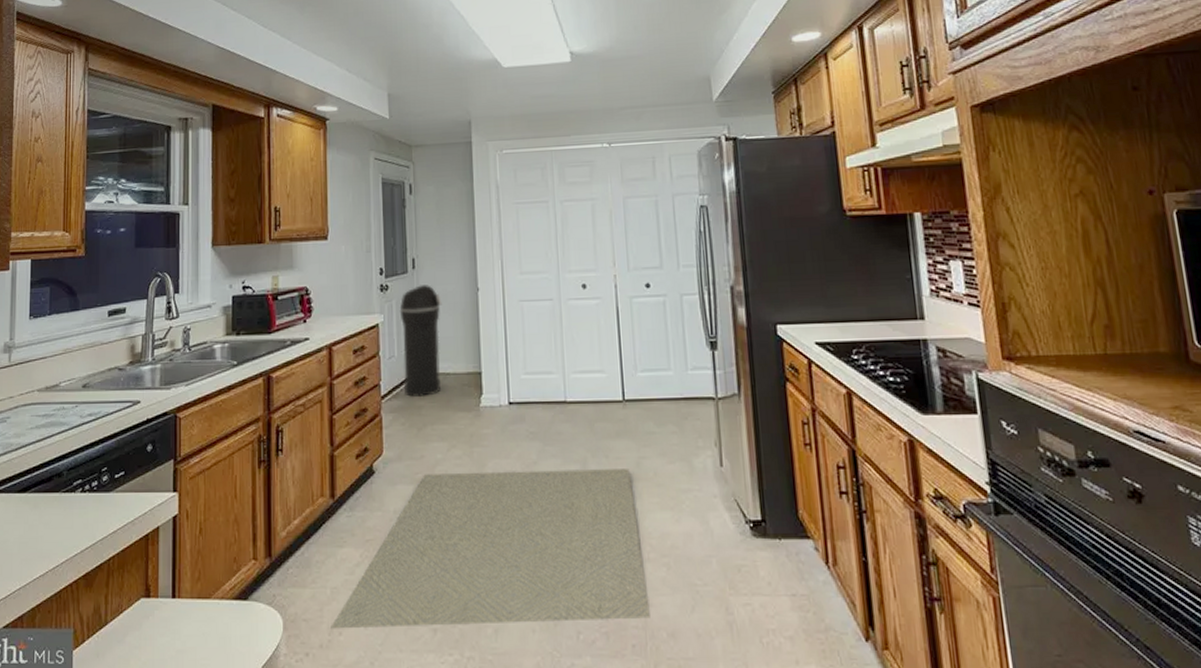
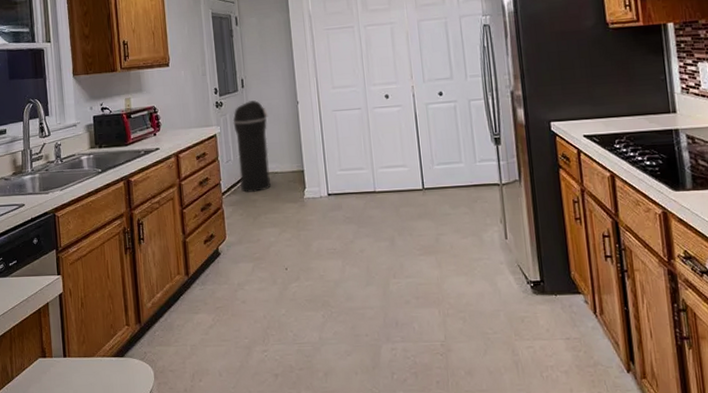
rug: present [331,469,650,629] -> none [192,244,451,377]

